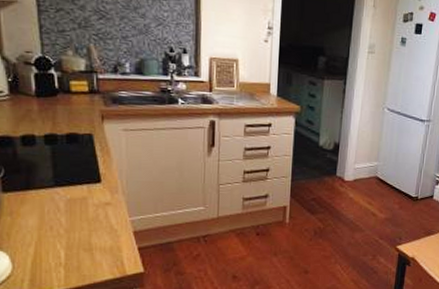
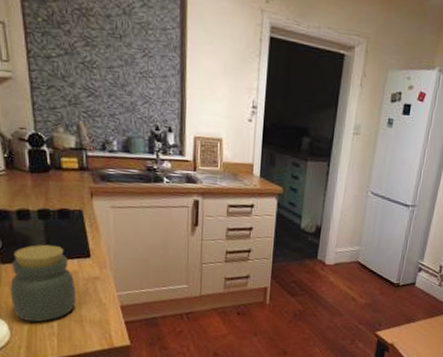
jar: none [13,170,85,252] -> present [10,244,75,322]

